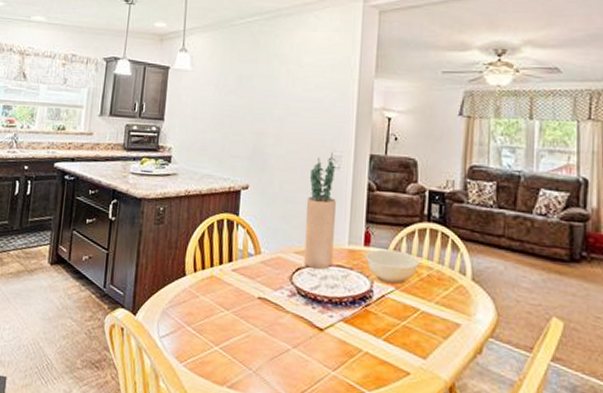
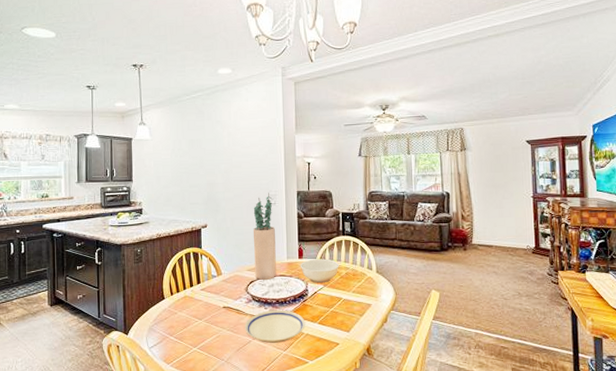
plate: none [283,311,365,359] -> present [245,310,305,343]

